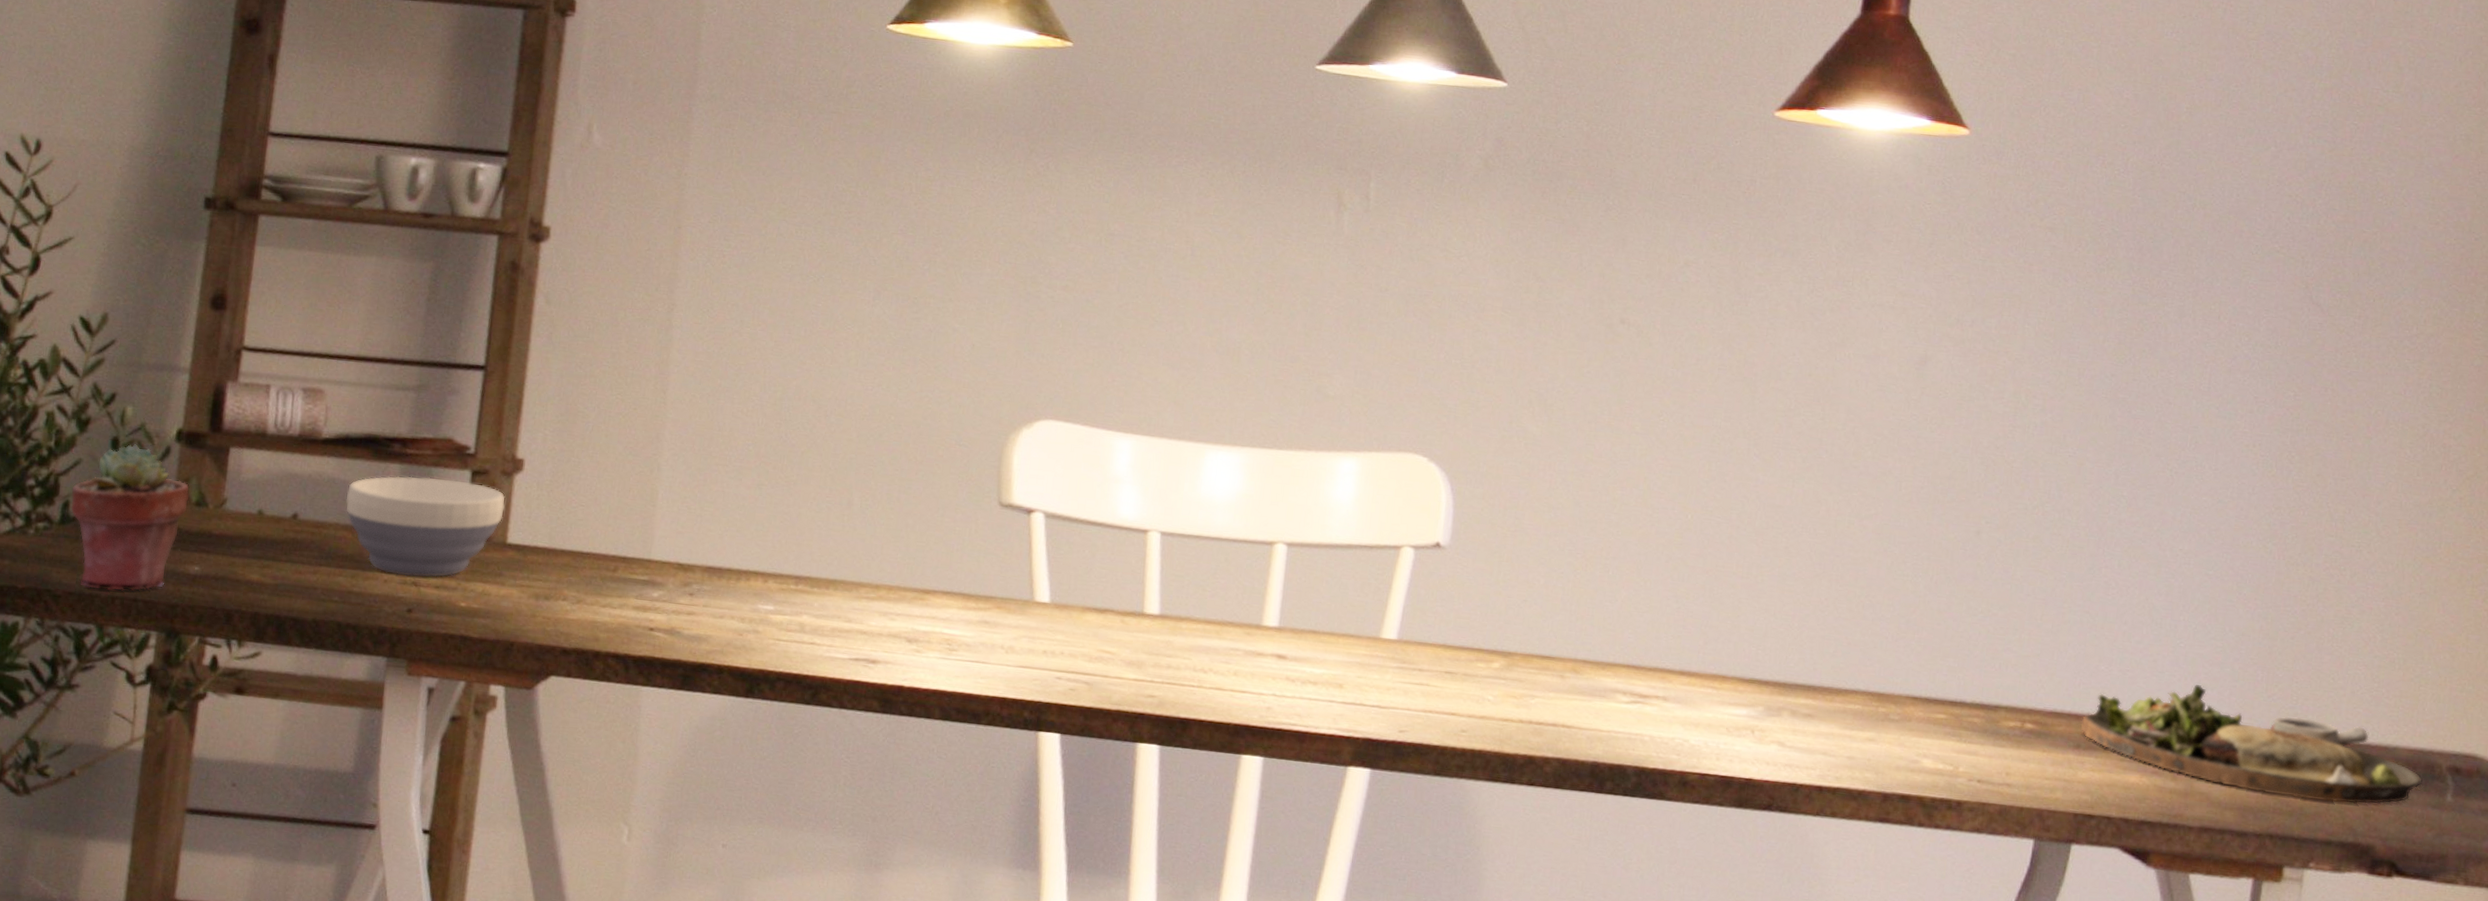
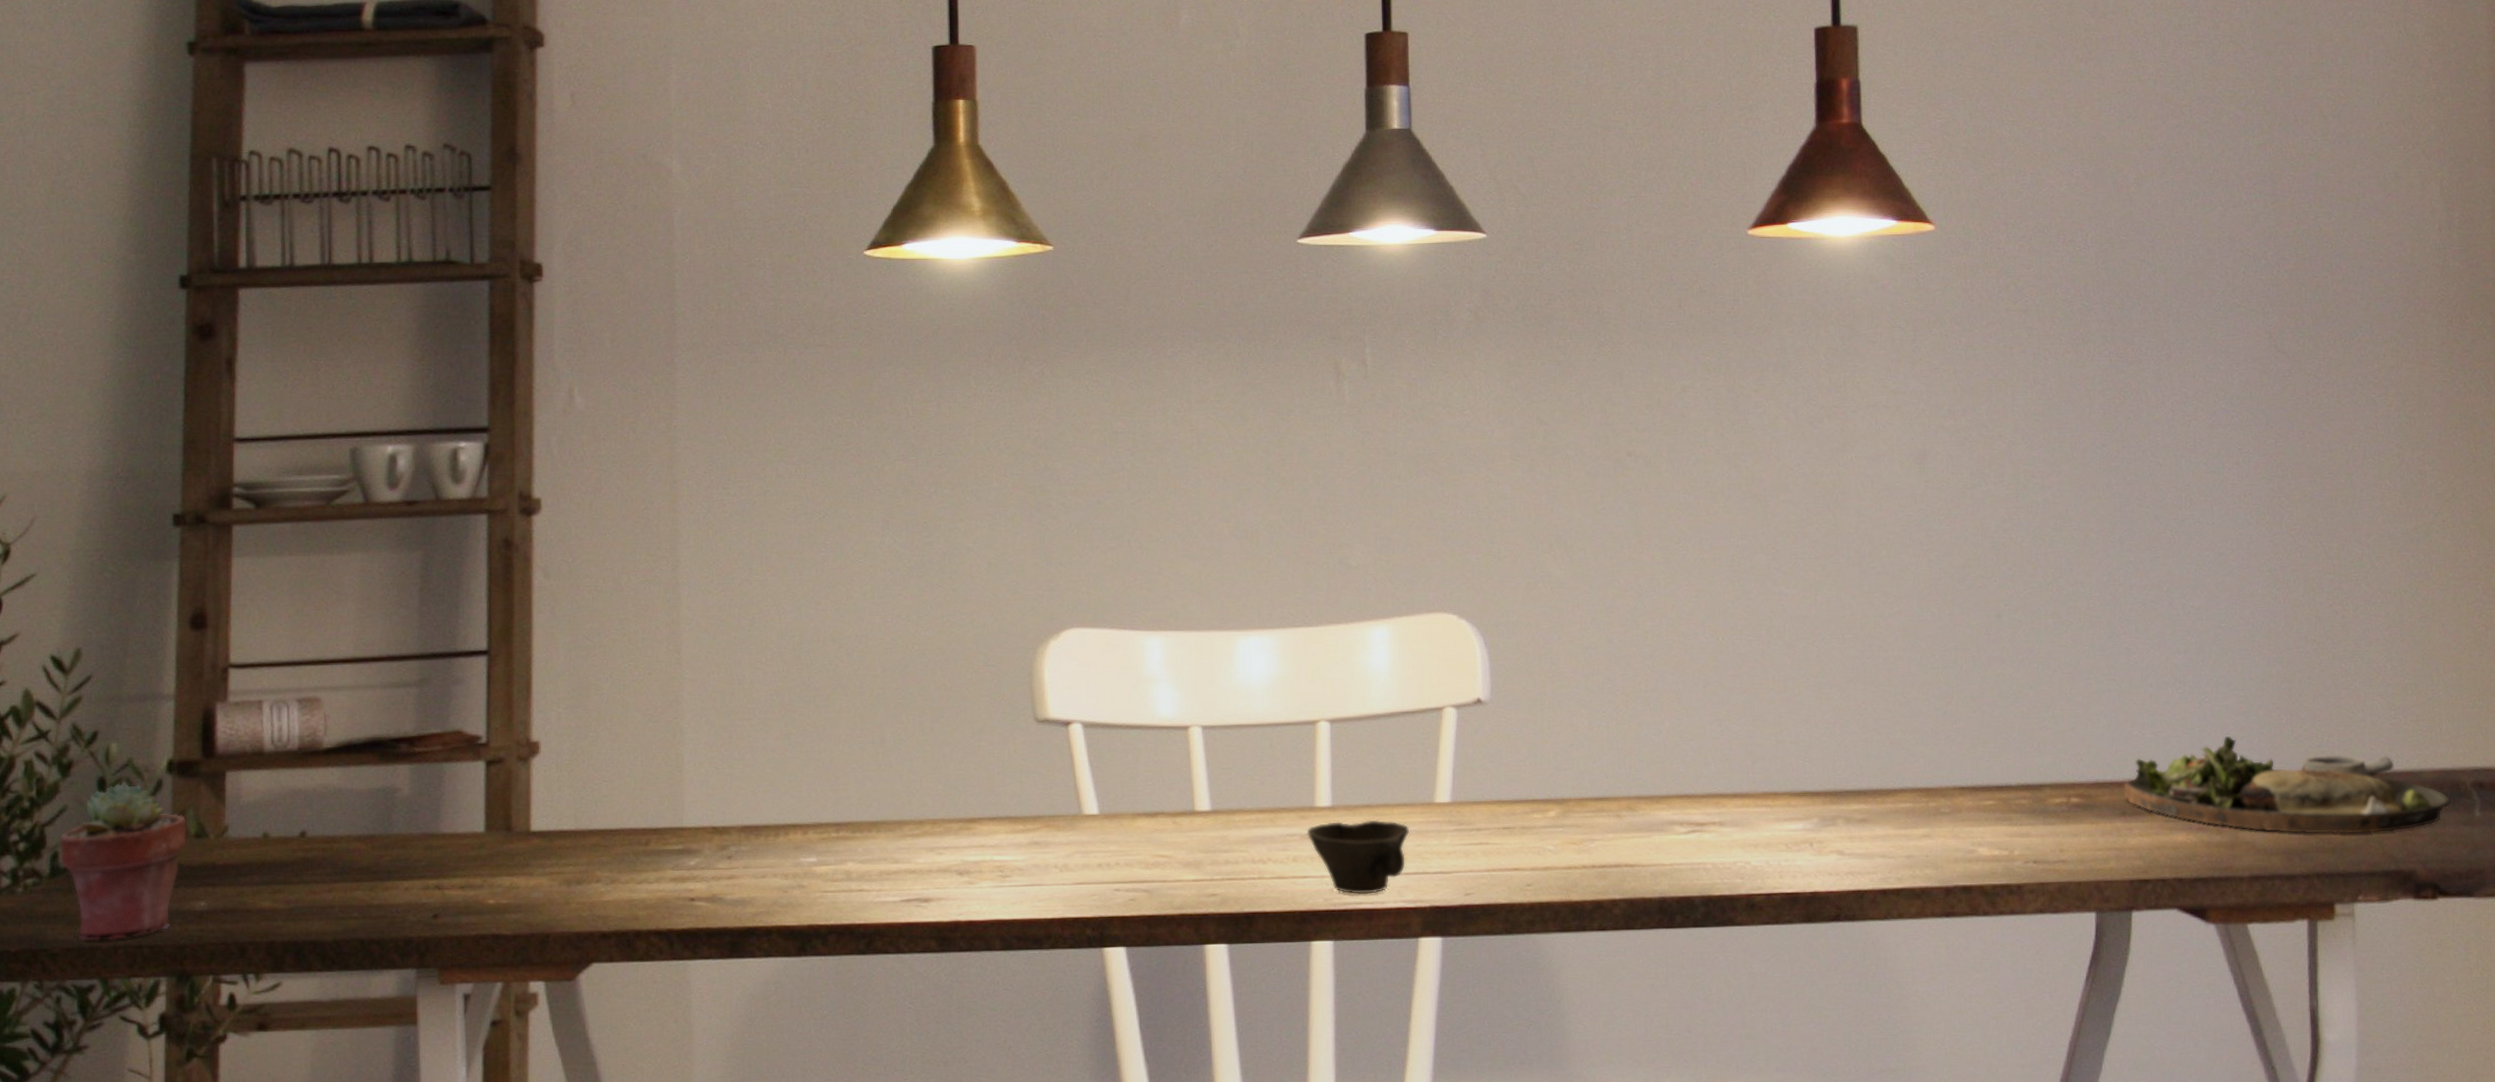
bowl: present [345,476,506,578] -> none [355,773,524,881]
cup: none [1250,642,1352,718] -> present [1306,819,1410,894]

